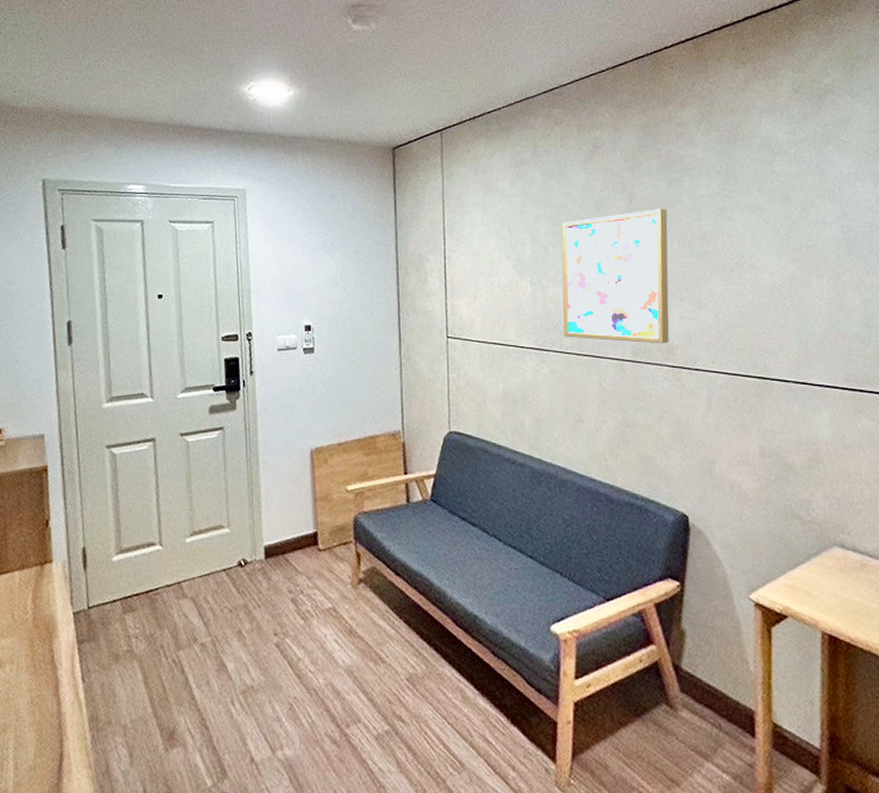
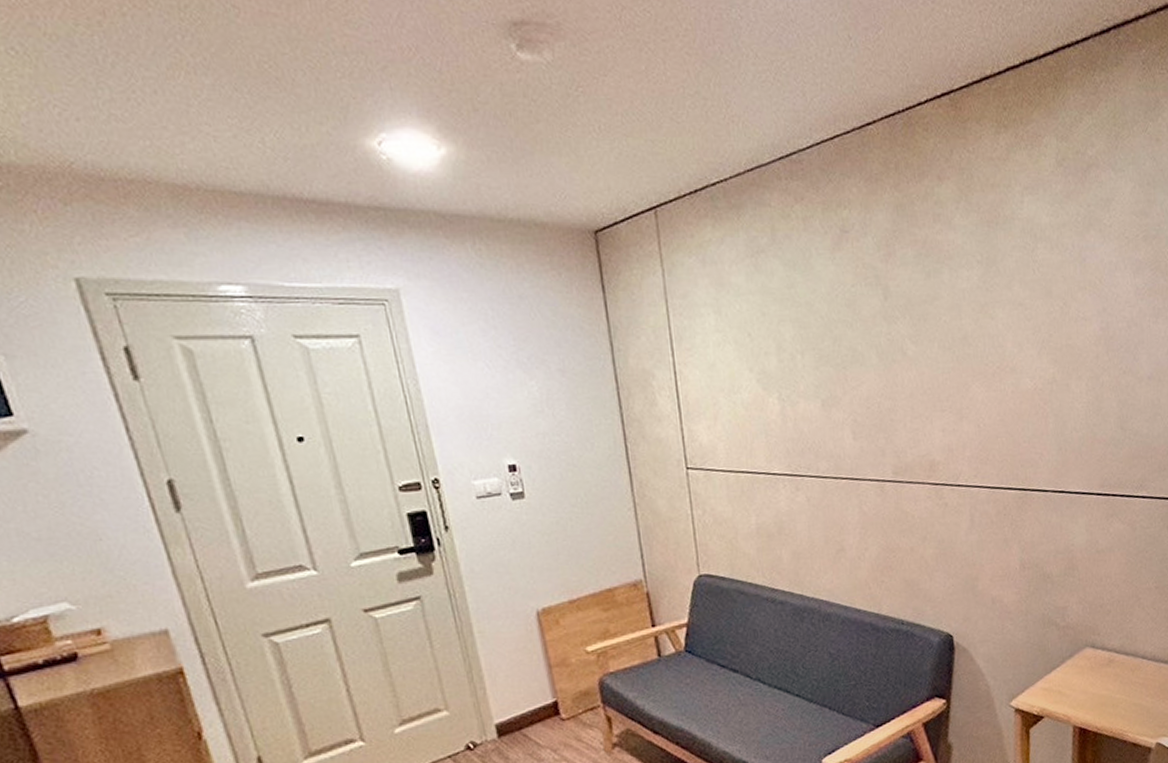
wall art: present [561,208,669,344] -> none [809,306,931,461]

